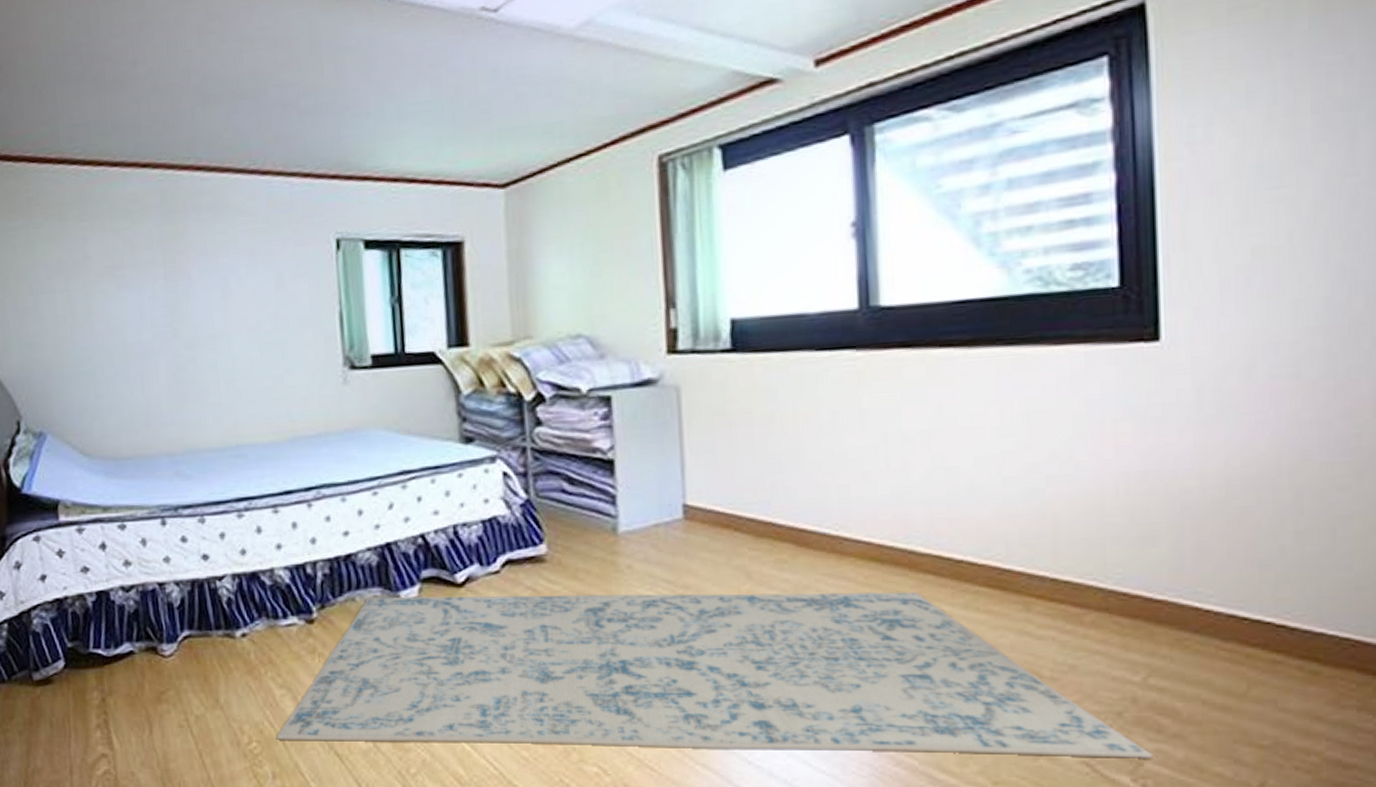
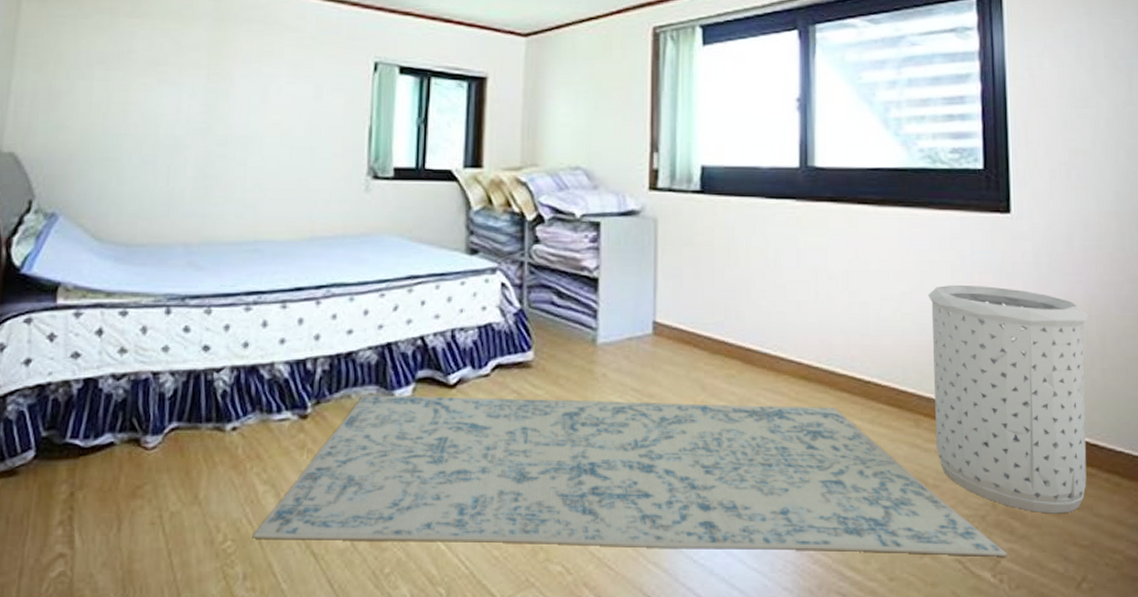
laundry basket: none [1039,436,1277,709] -> present [927,285,1089,514]

